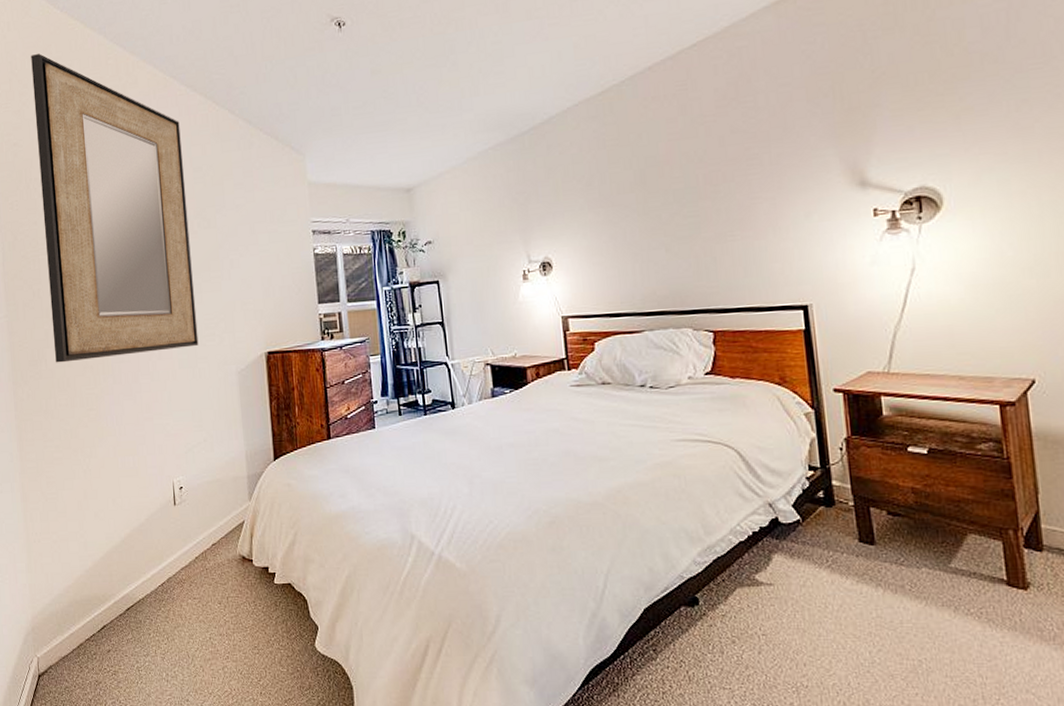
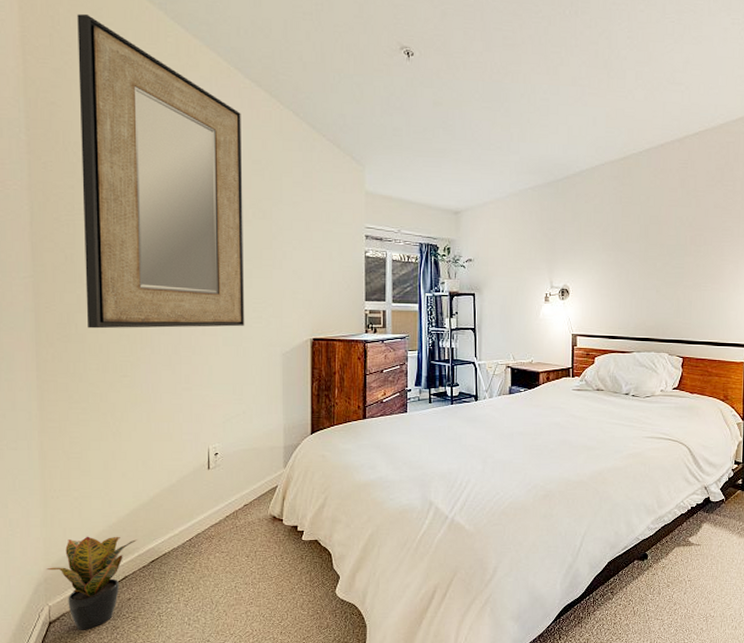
potted plant: none [33,581,112,685] -> present [46,536,137,630]

